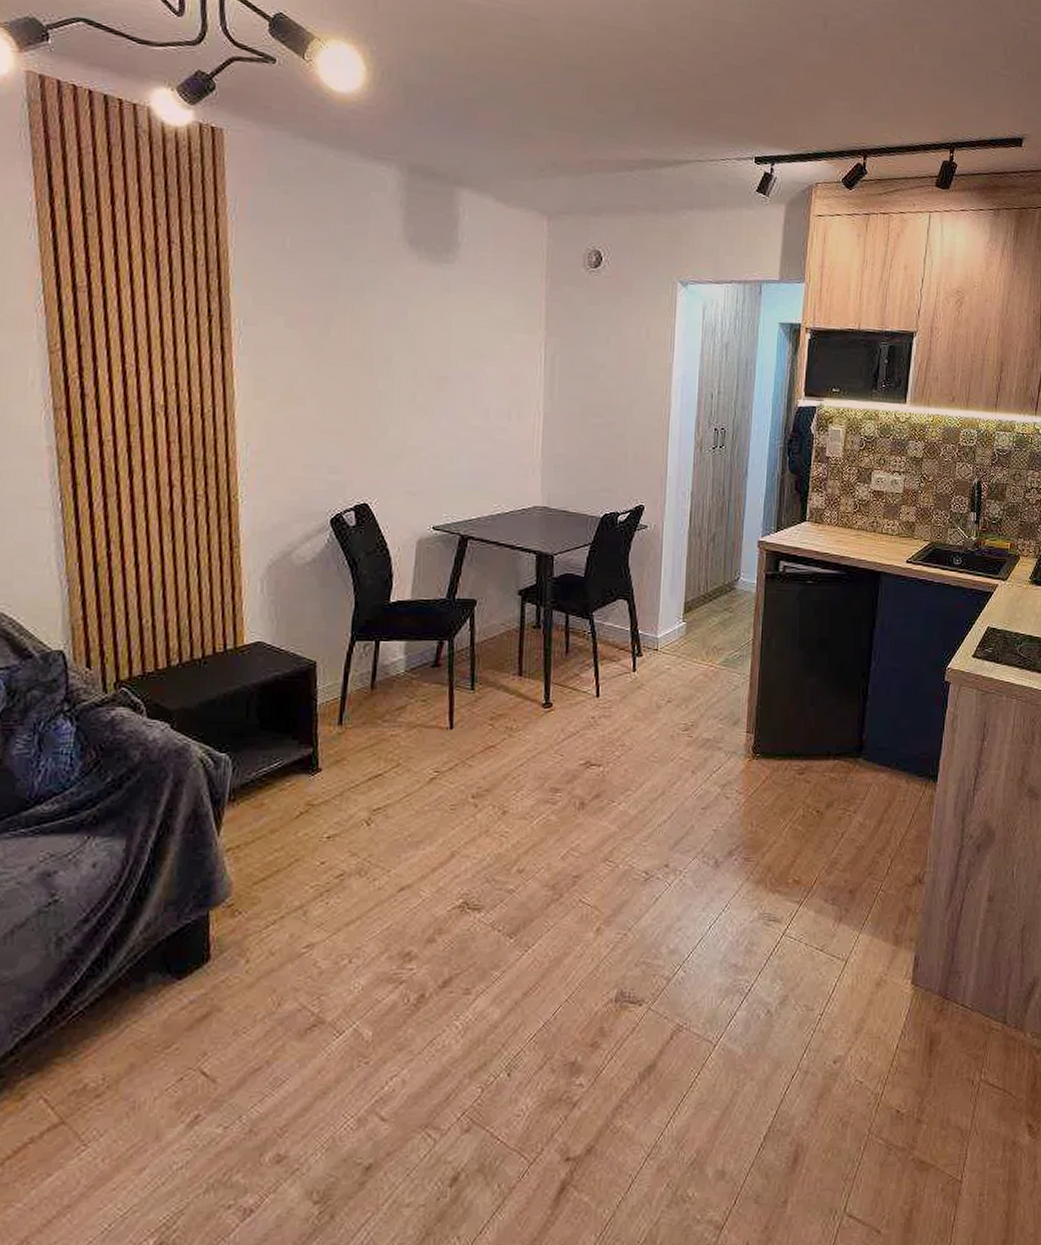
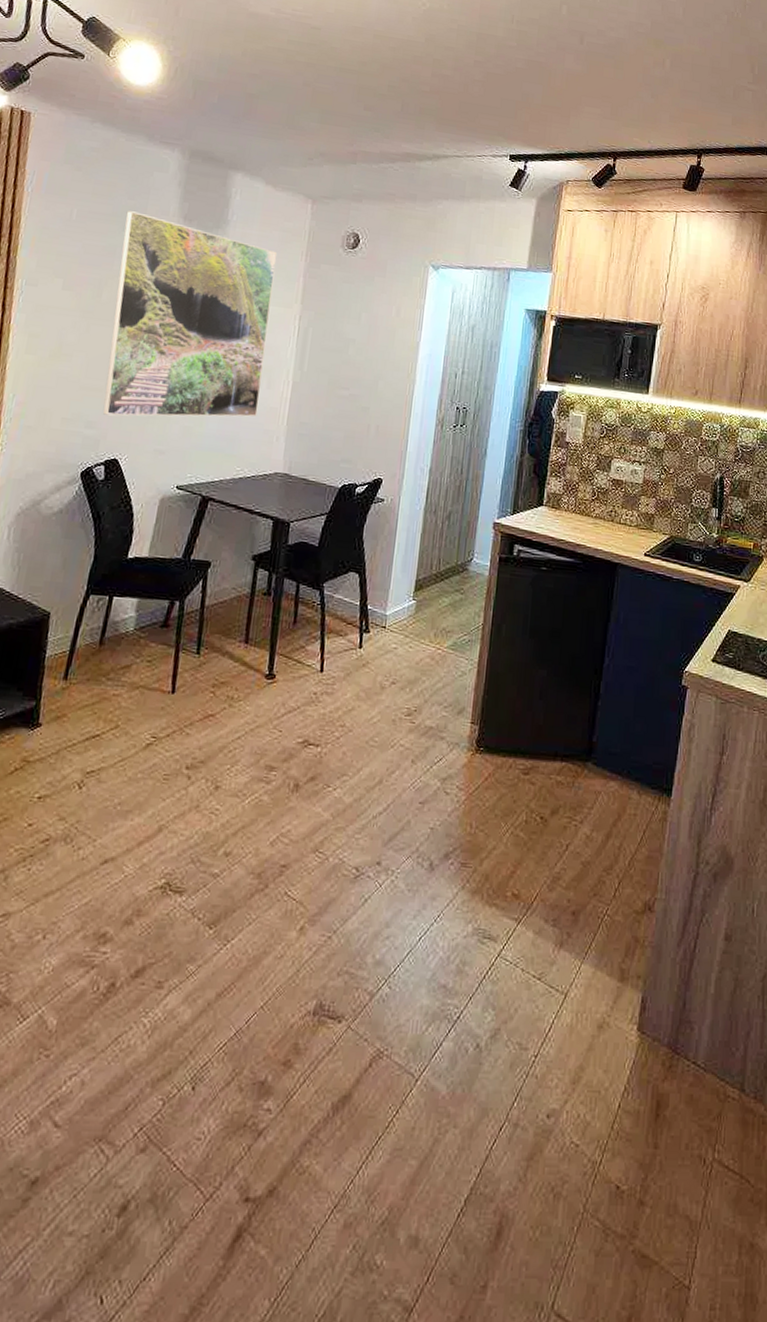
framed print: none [345,237,515,459] -> present [102,211,277,417]

